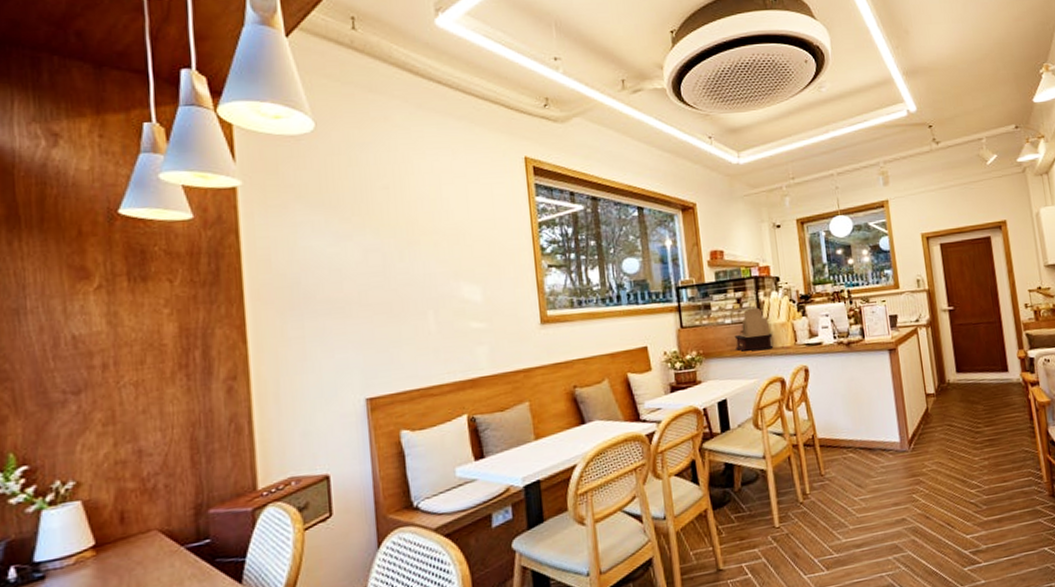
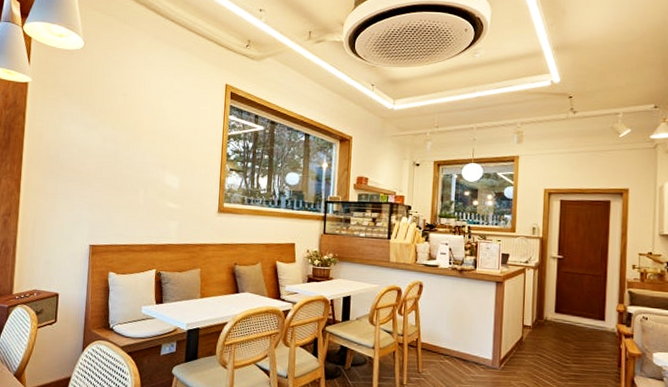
cash register: present [734,307,773,353] -> none [365,227,397,263]

